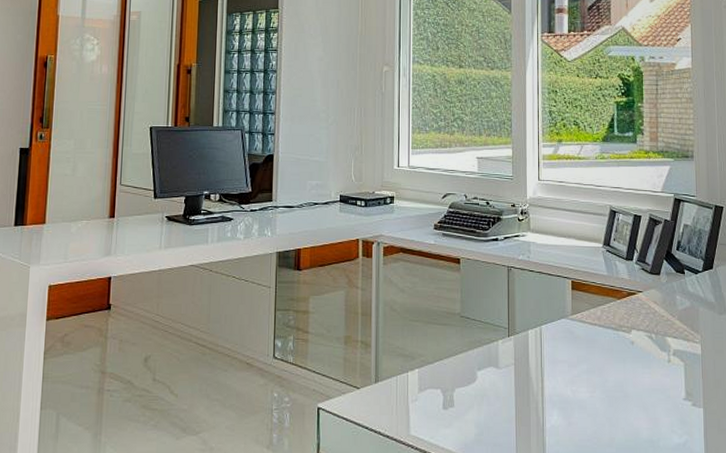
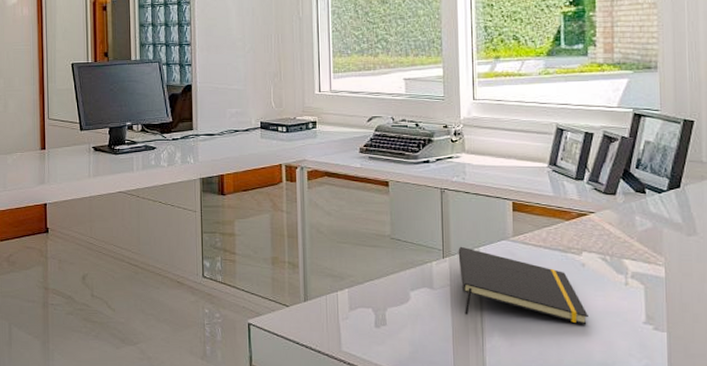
notepad: none [522,324,637,403] -> present [458,246,588,325]

